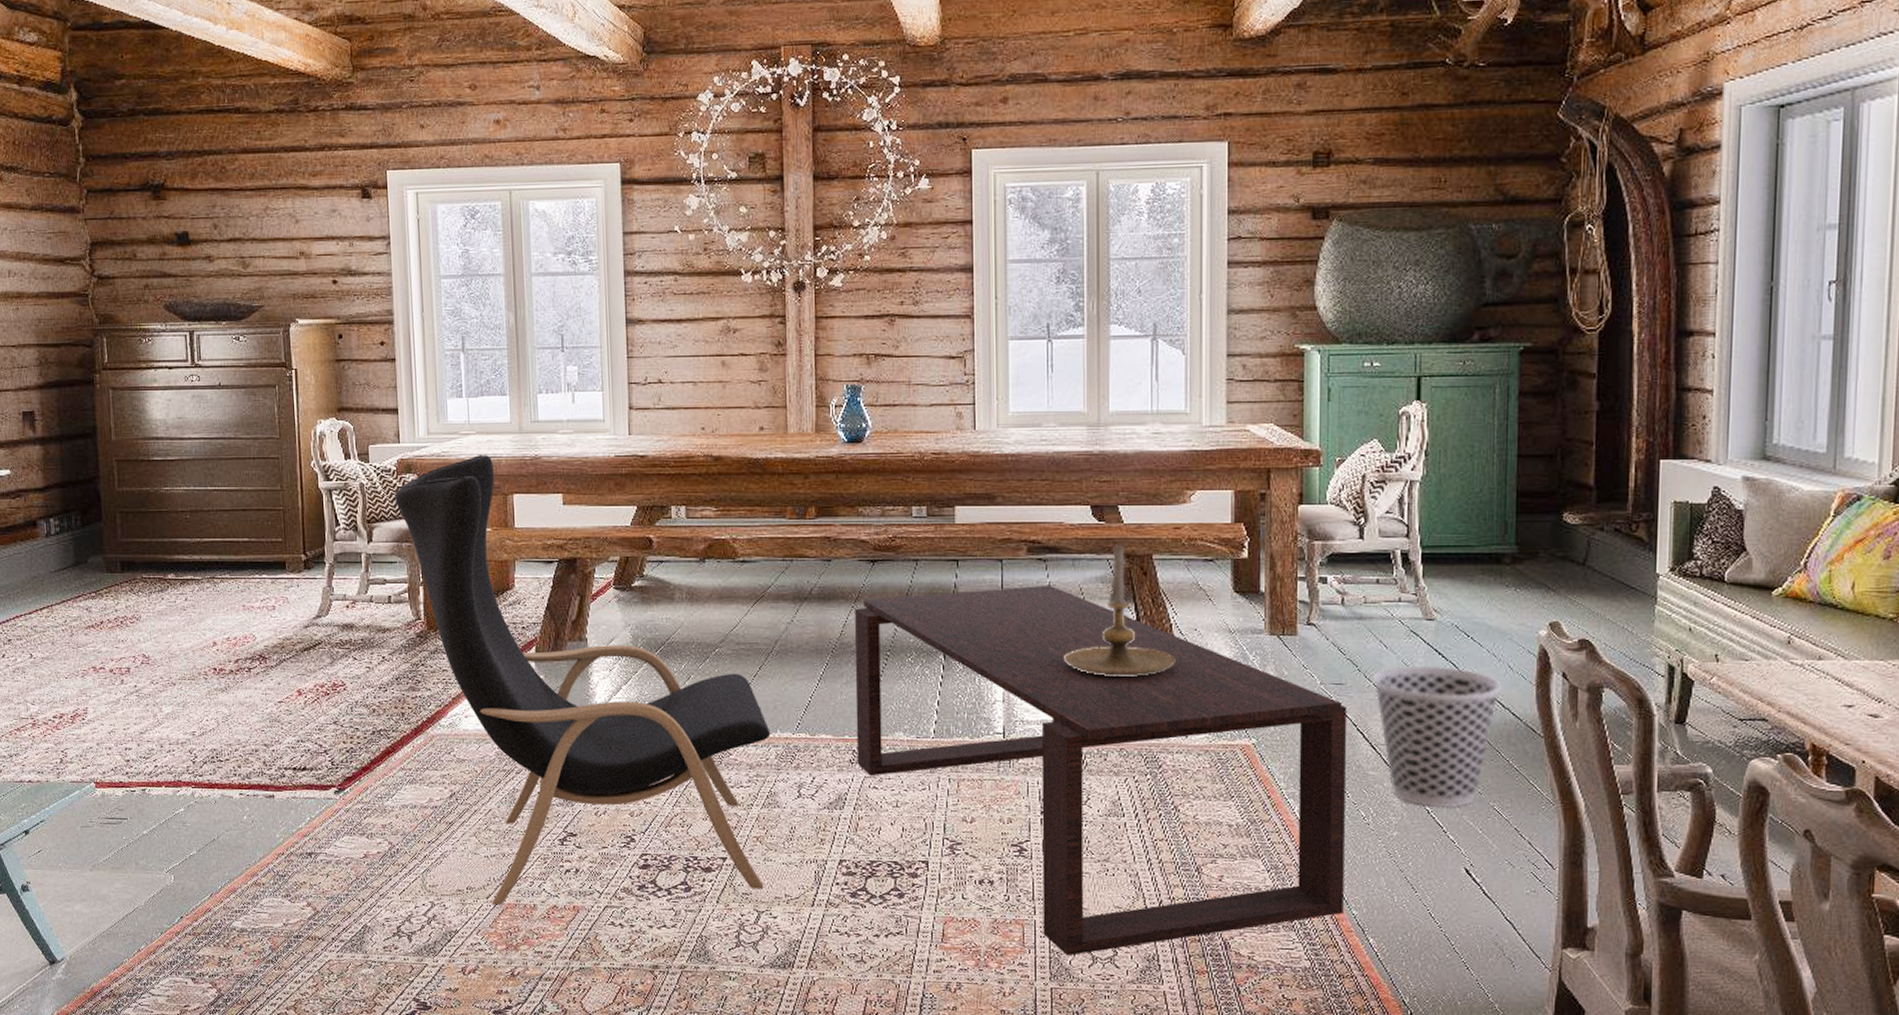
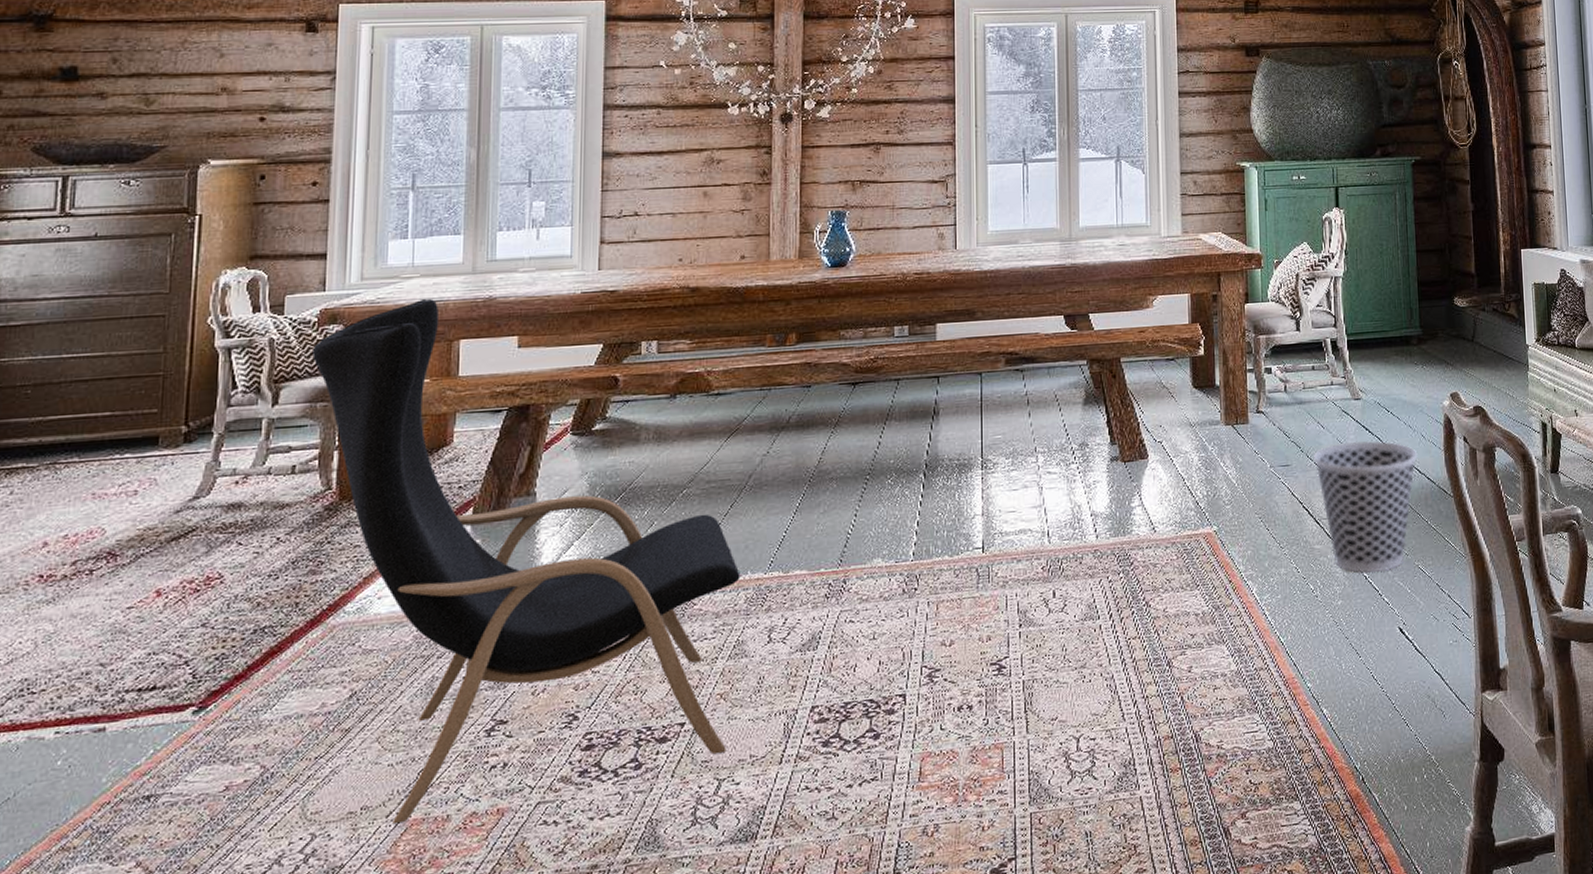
coffee table: present [855,585,1348,957] -> none [833,394,1300,776]
candle holder: present [1063,545,1175,677] -> none [1039,351,1143,480]

